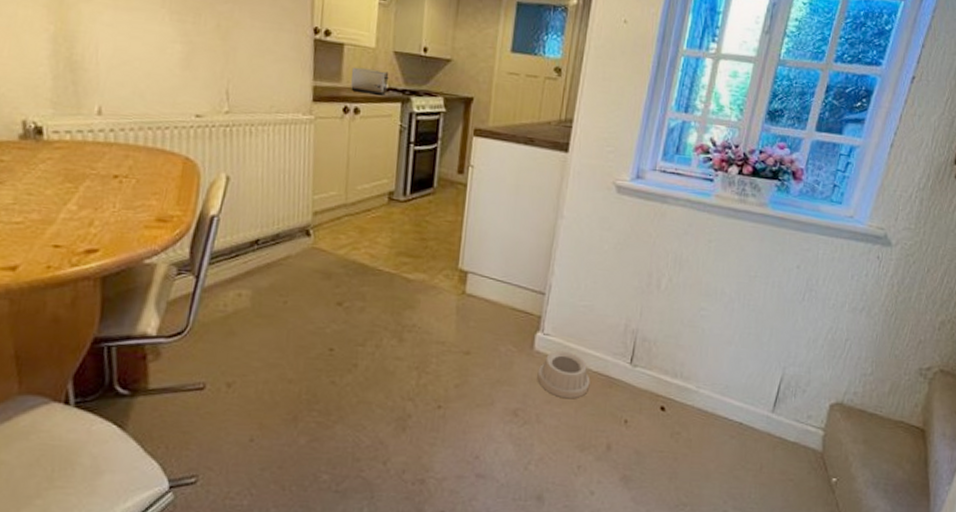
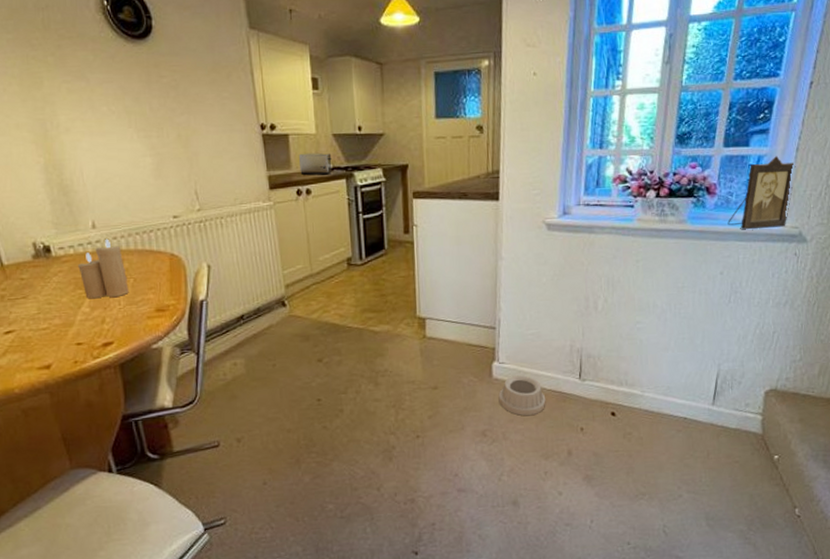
candle: none [72,129,129,198] -> present [78,239,129,299]
photo frame: none [811,149,888,226] -> present [727,156,796,230]

